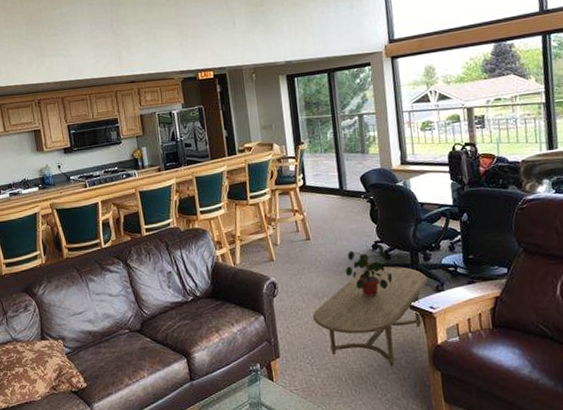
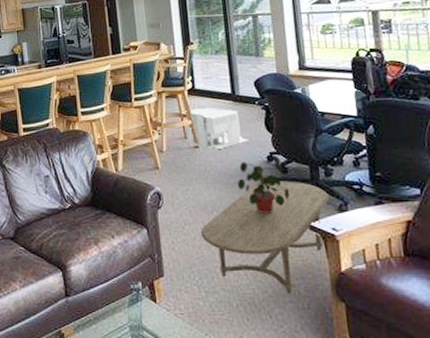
architectural model: none [296,202,355,241] -> present [184,107,248,149]

